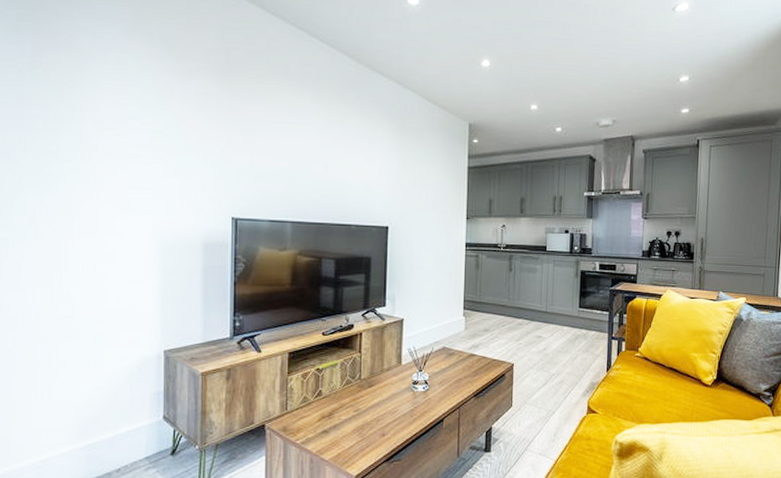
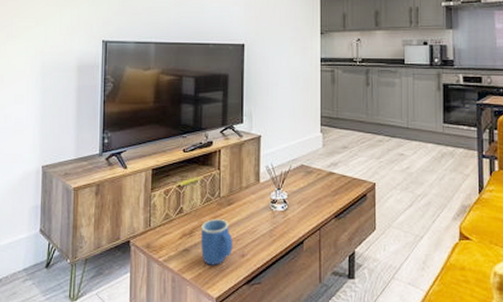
mug: none [341,400,373,445] -> present [201,218,233,265]

